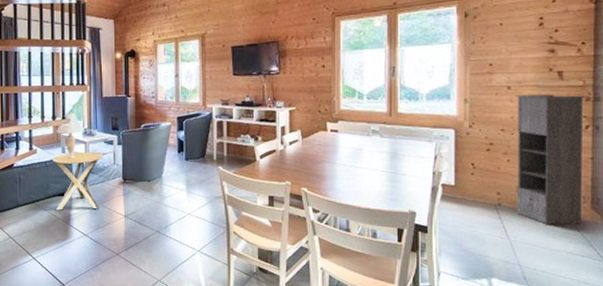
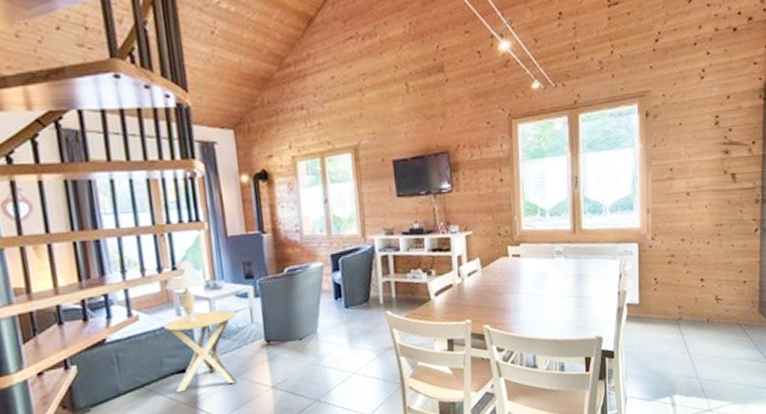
storage cabinet: present [515,94,586,225] -> none [694,197,755,334]

